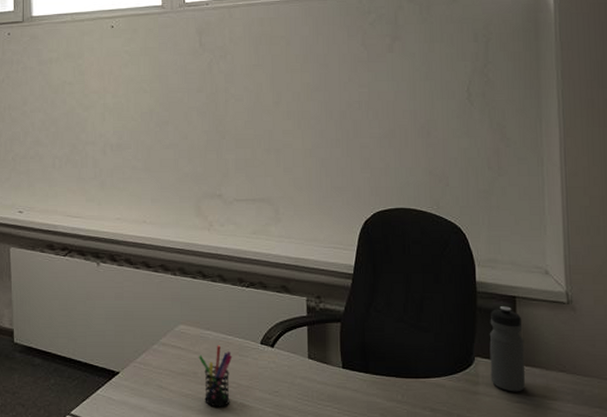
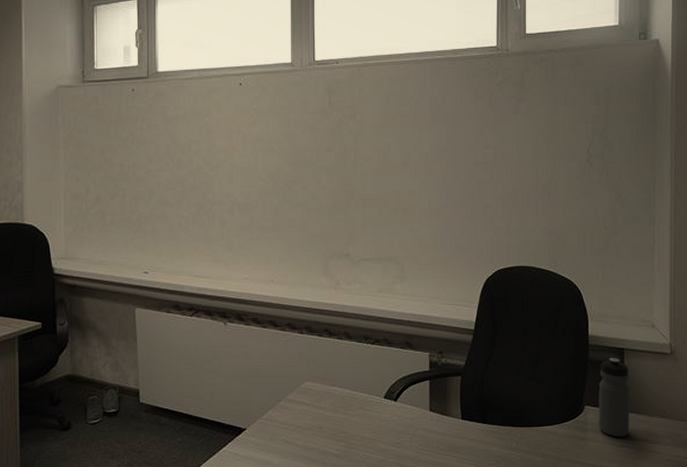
pen holder: present [198,345,233,407] -> none [323,400,357,460]

